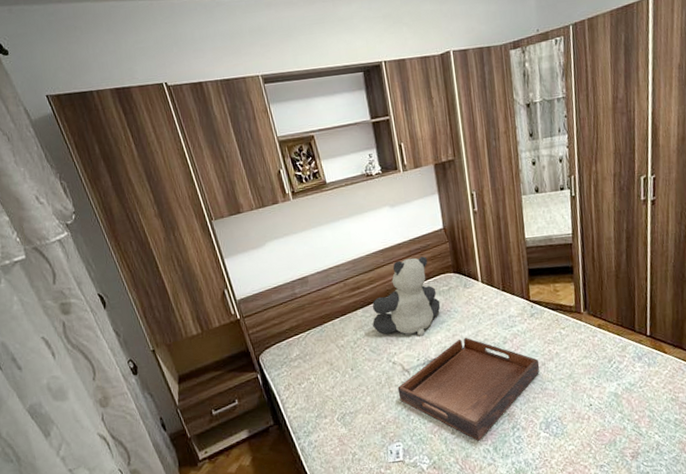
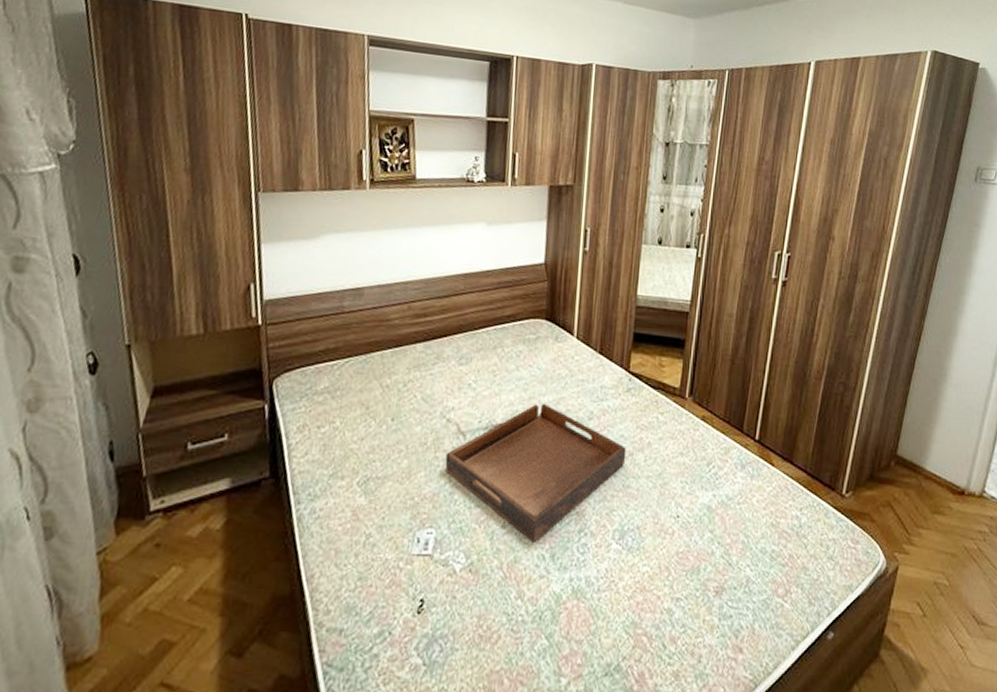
teddy bear: present [372,256,441,336] -> none [432,290,522,392]

